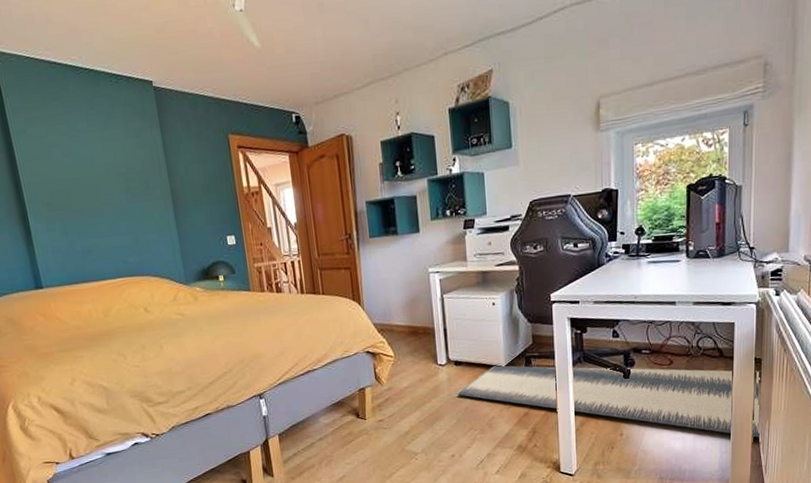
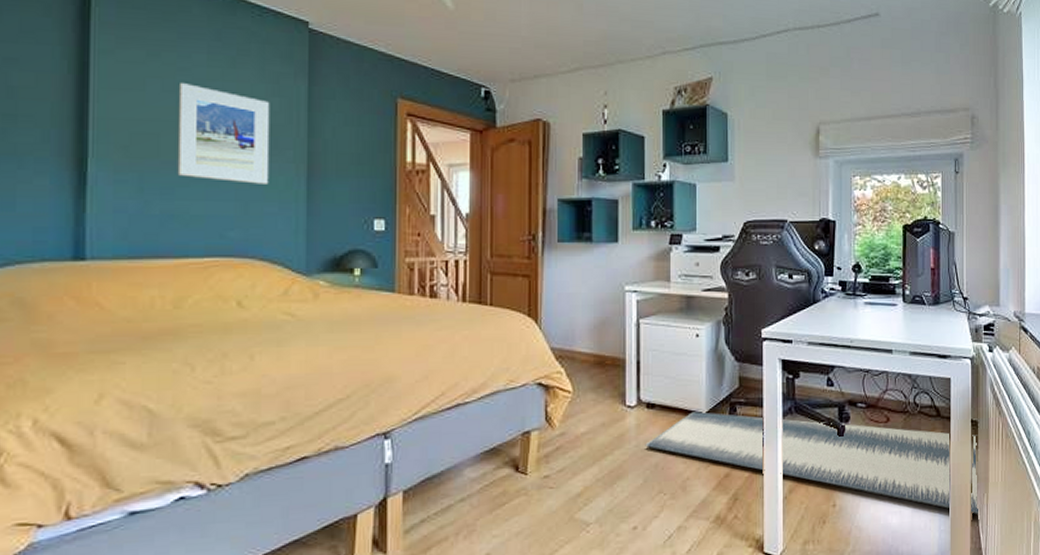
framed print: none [72,147,148,221] -> present [177,83,270,184]

